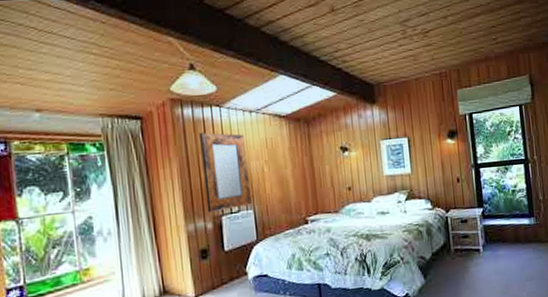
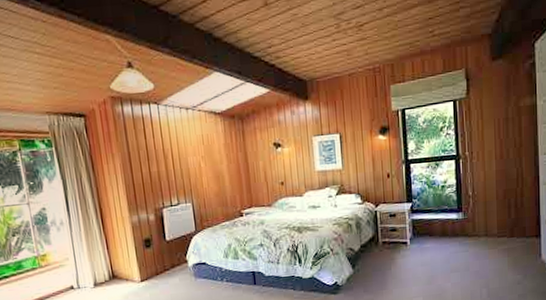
home mirror: present [200,132,252,212] -> none [140,129,190,205]

